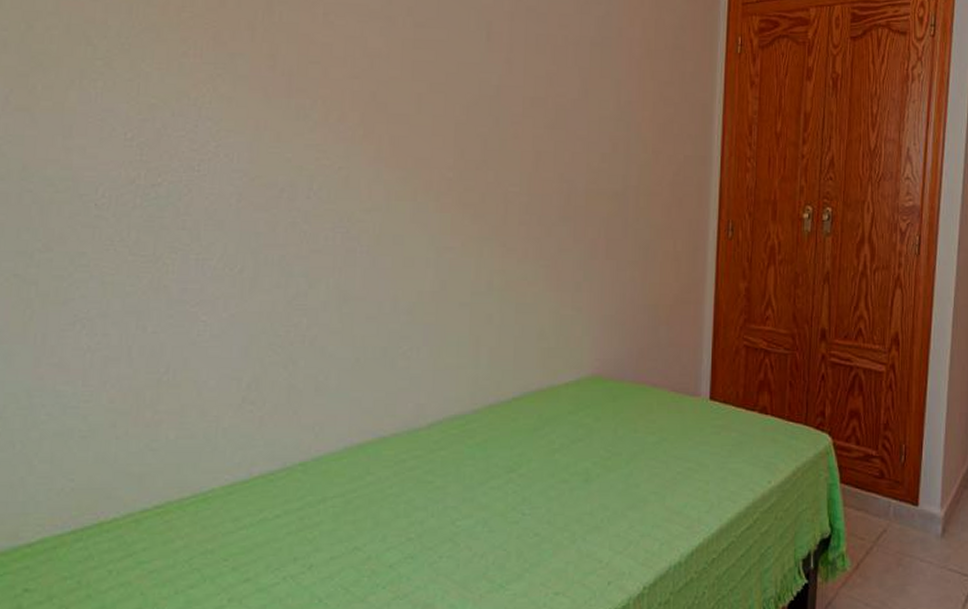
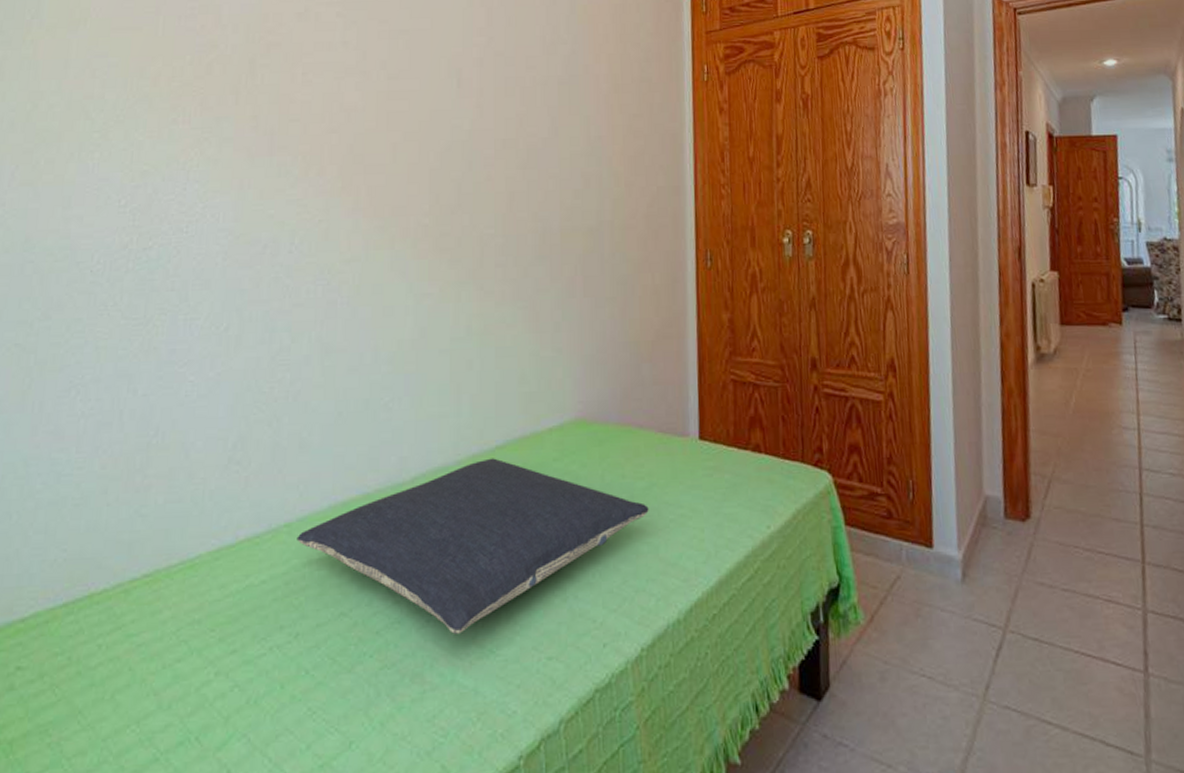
pillow: none [311,409,658,569] -> present [297,458,649,634]

